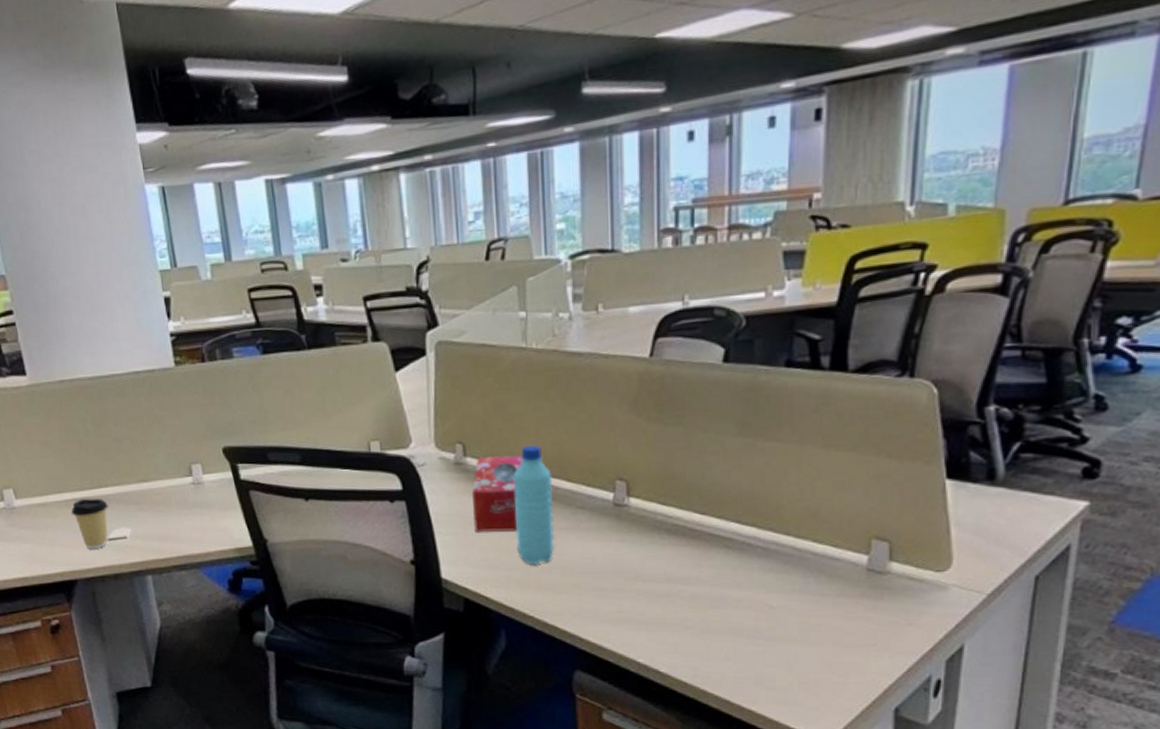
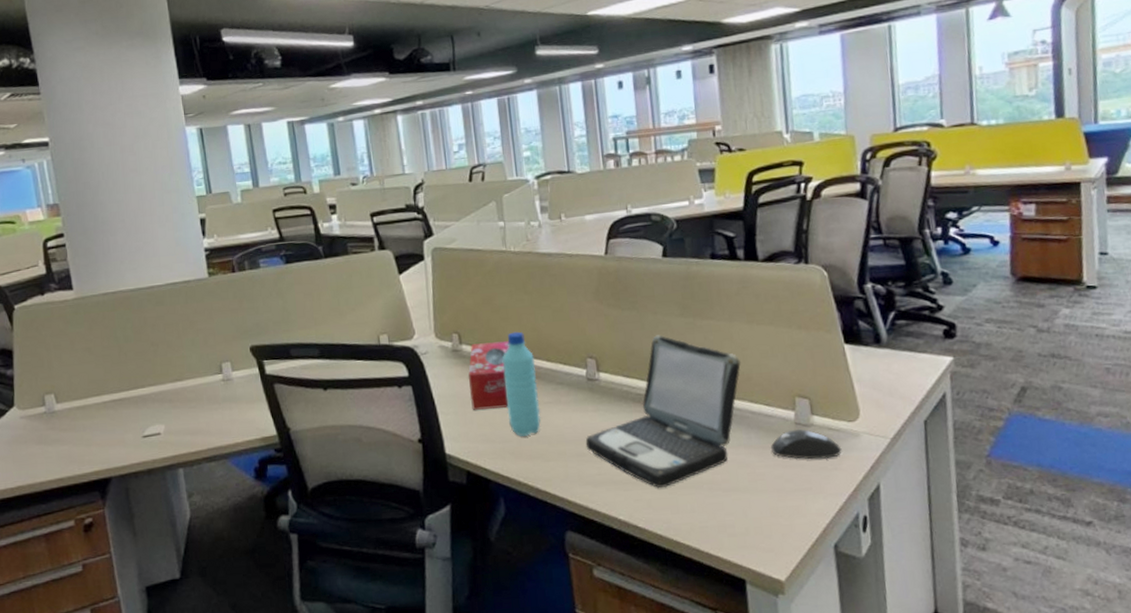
coffee cup: present [70,498,108,550] -> none [108,399,144,447]
laptop: none [605,457,809,632] -> present [585,335,742,489]
mouse: none [833,576,922,612] -> present [771,428,842,460]

